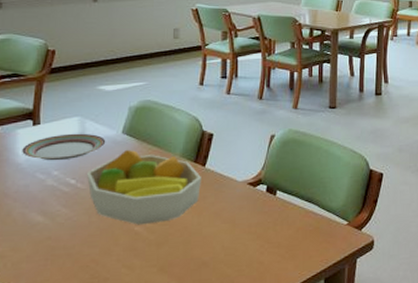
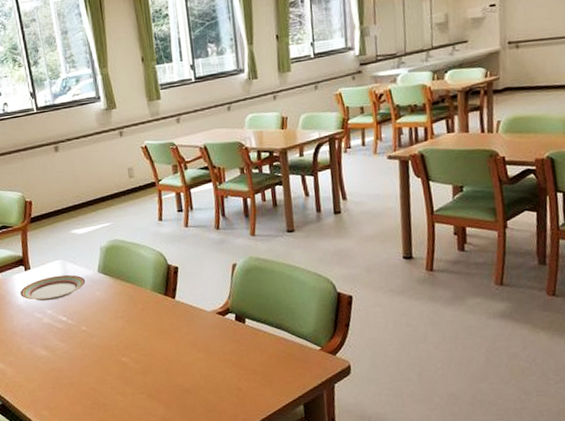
fruit bowl: present [87,149,202,225] -> none [75,286,174,356]

